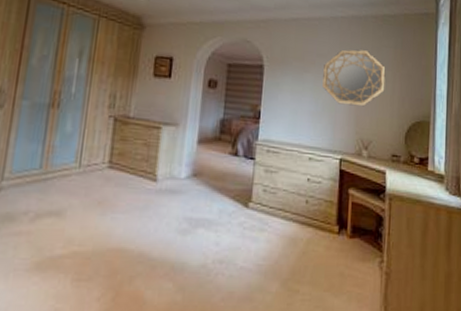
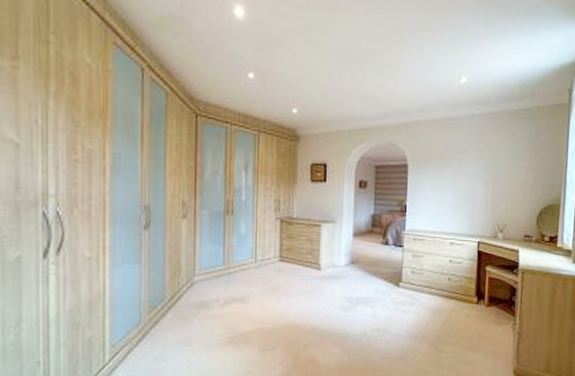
home mirror: present [322,49,386,107] -> none [461,144,520,195]

